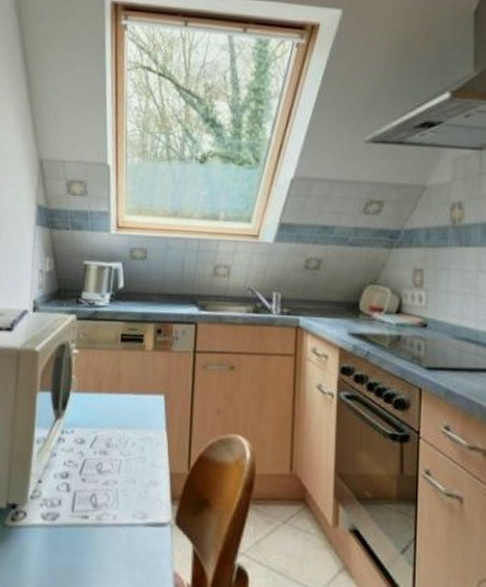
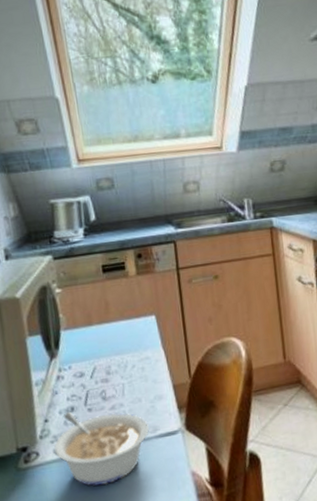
legume: none [42,477,138,565] -> present [54,411,149,486]

